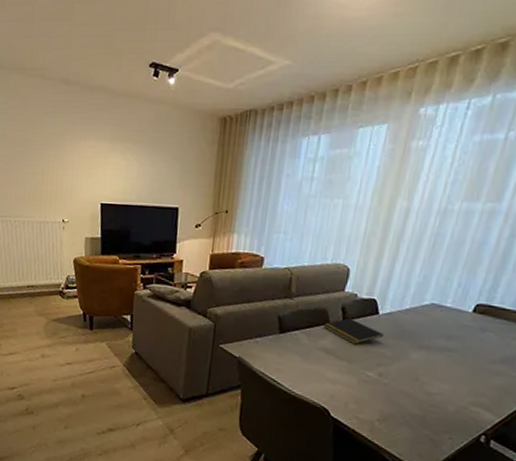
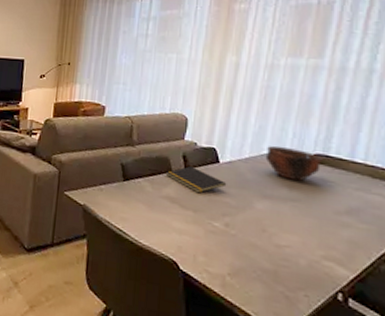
bowl: none [426,296,485,331] -> present [265,146,323,181]

